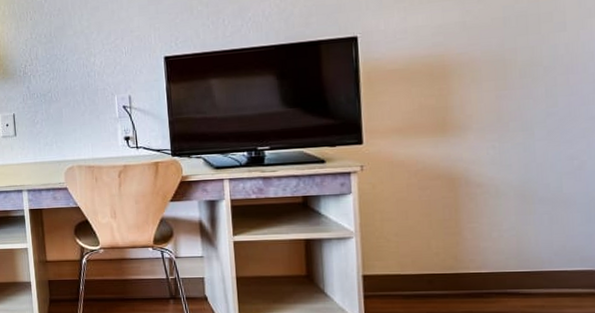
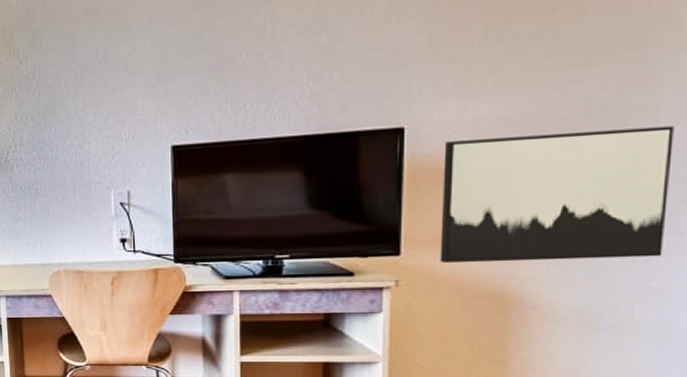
wall art: none [392,29,581,150] -> present [440,126,674,264]

